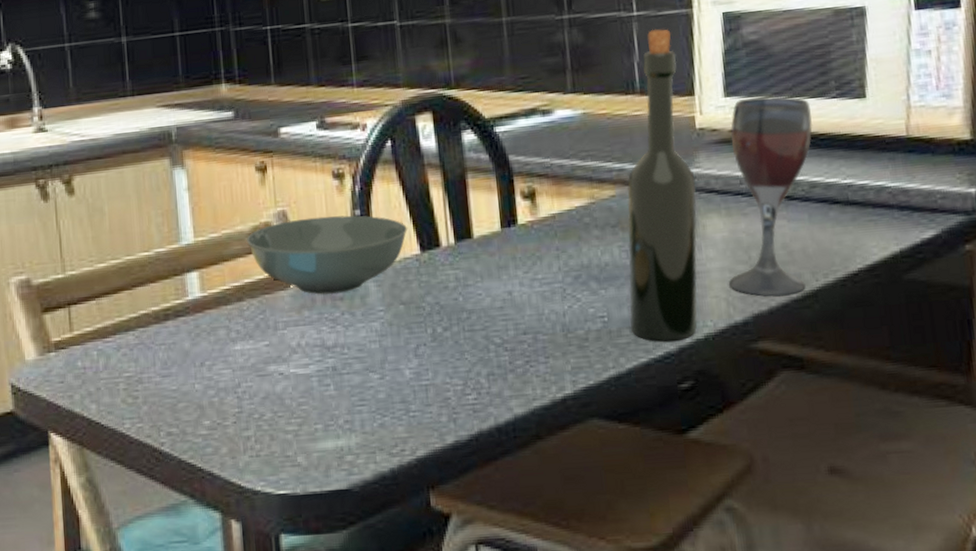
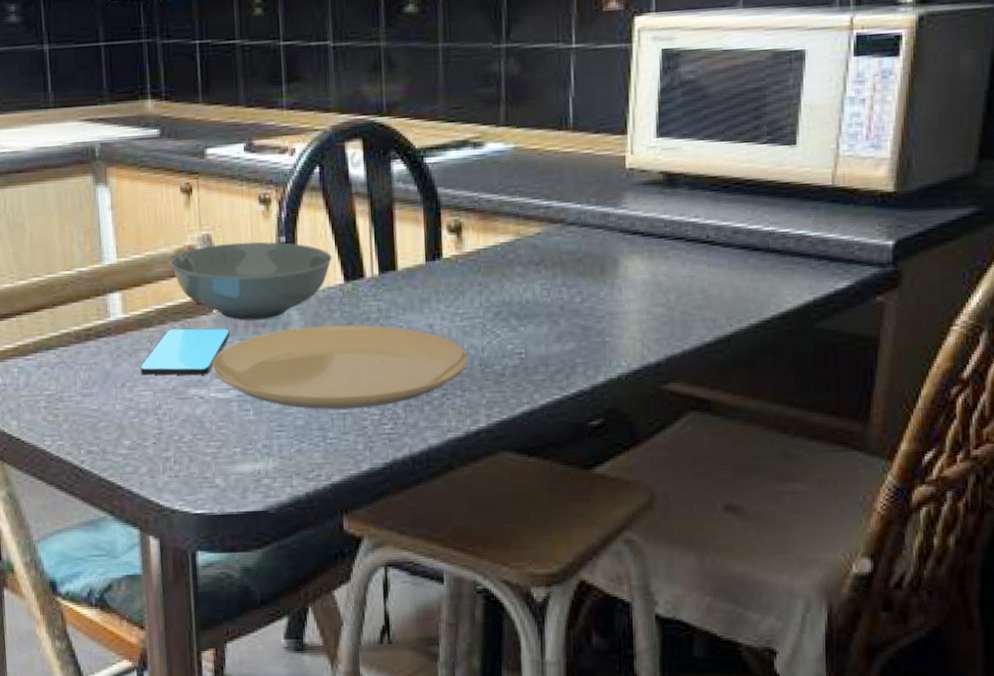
mobile phone: none [219,303,308,354] -> present [140,328,230,376]
plate: none [291,294,550,381] -> present [212,324,469,409]
wine bottle: present [627,29,698,344] -> none [546,63,621,382]
cup: present [729,96,814,297] -> none [646,138,742,340]

